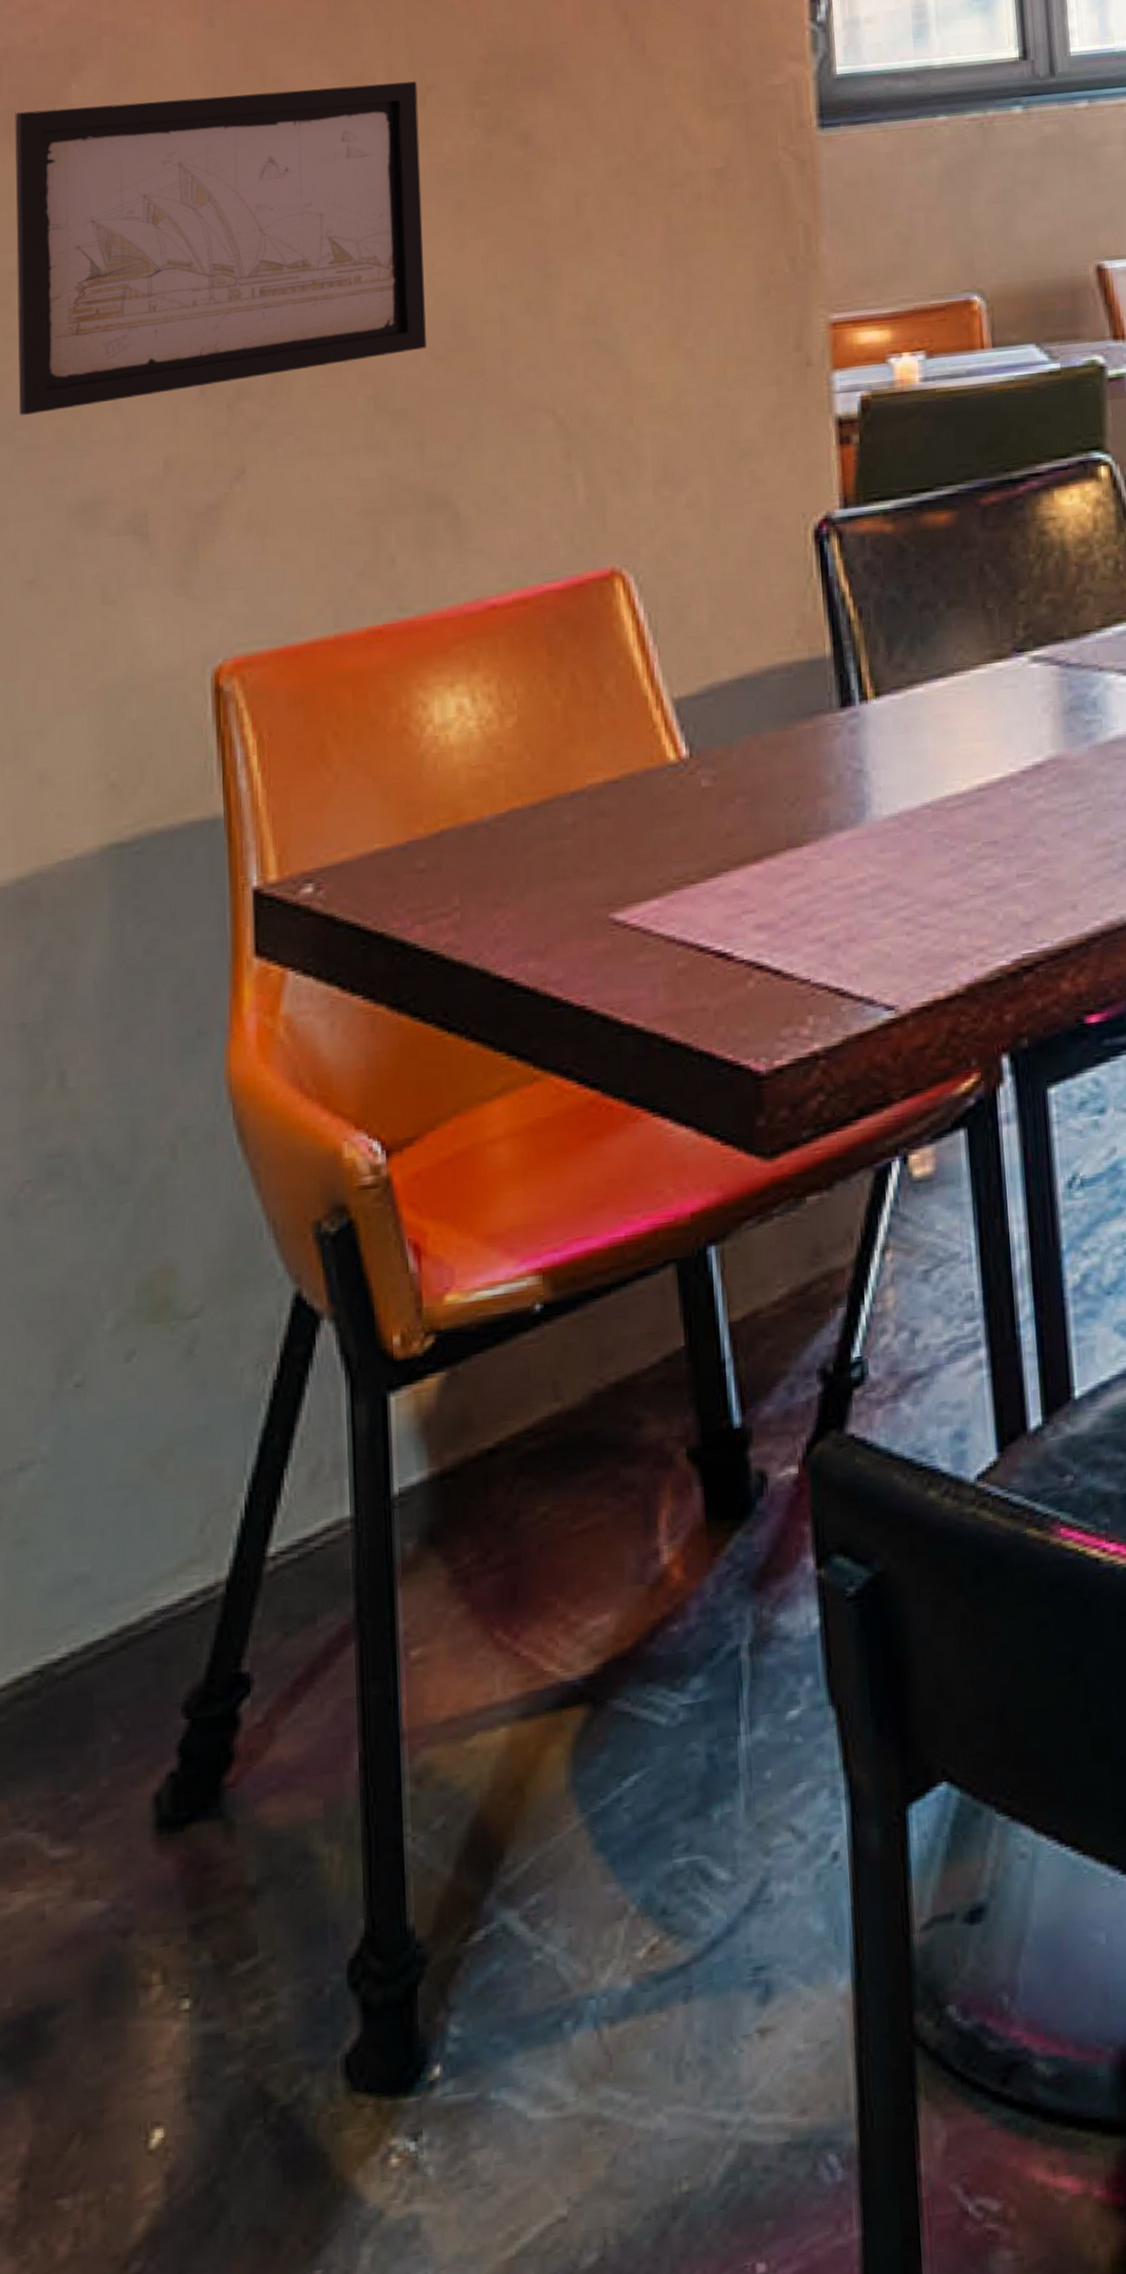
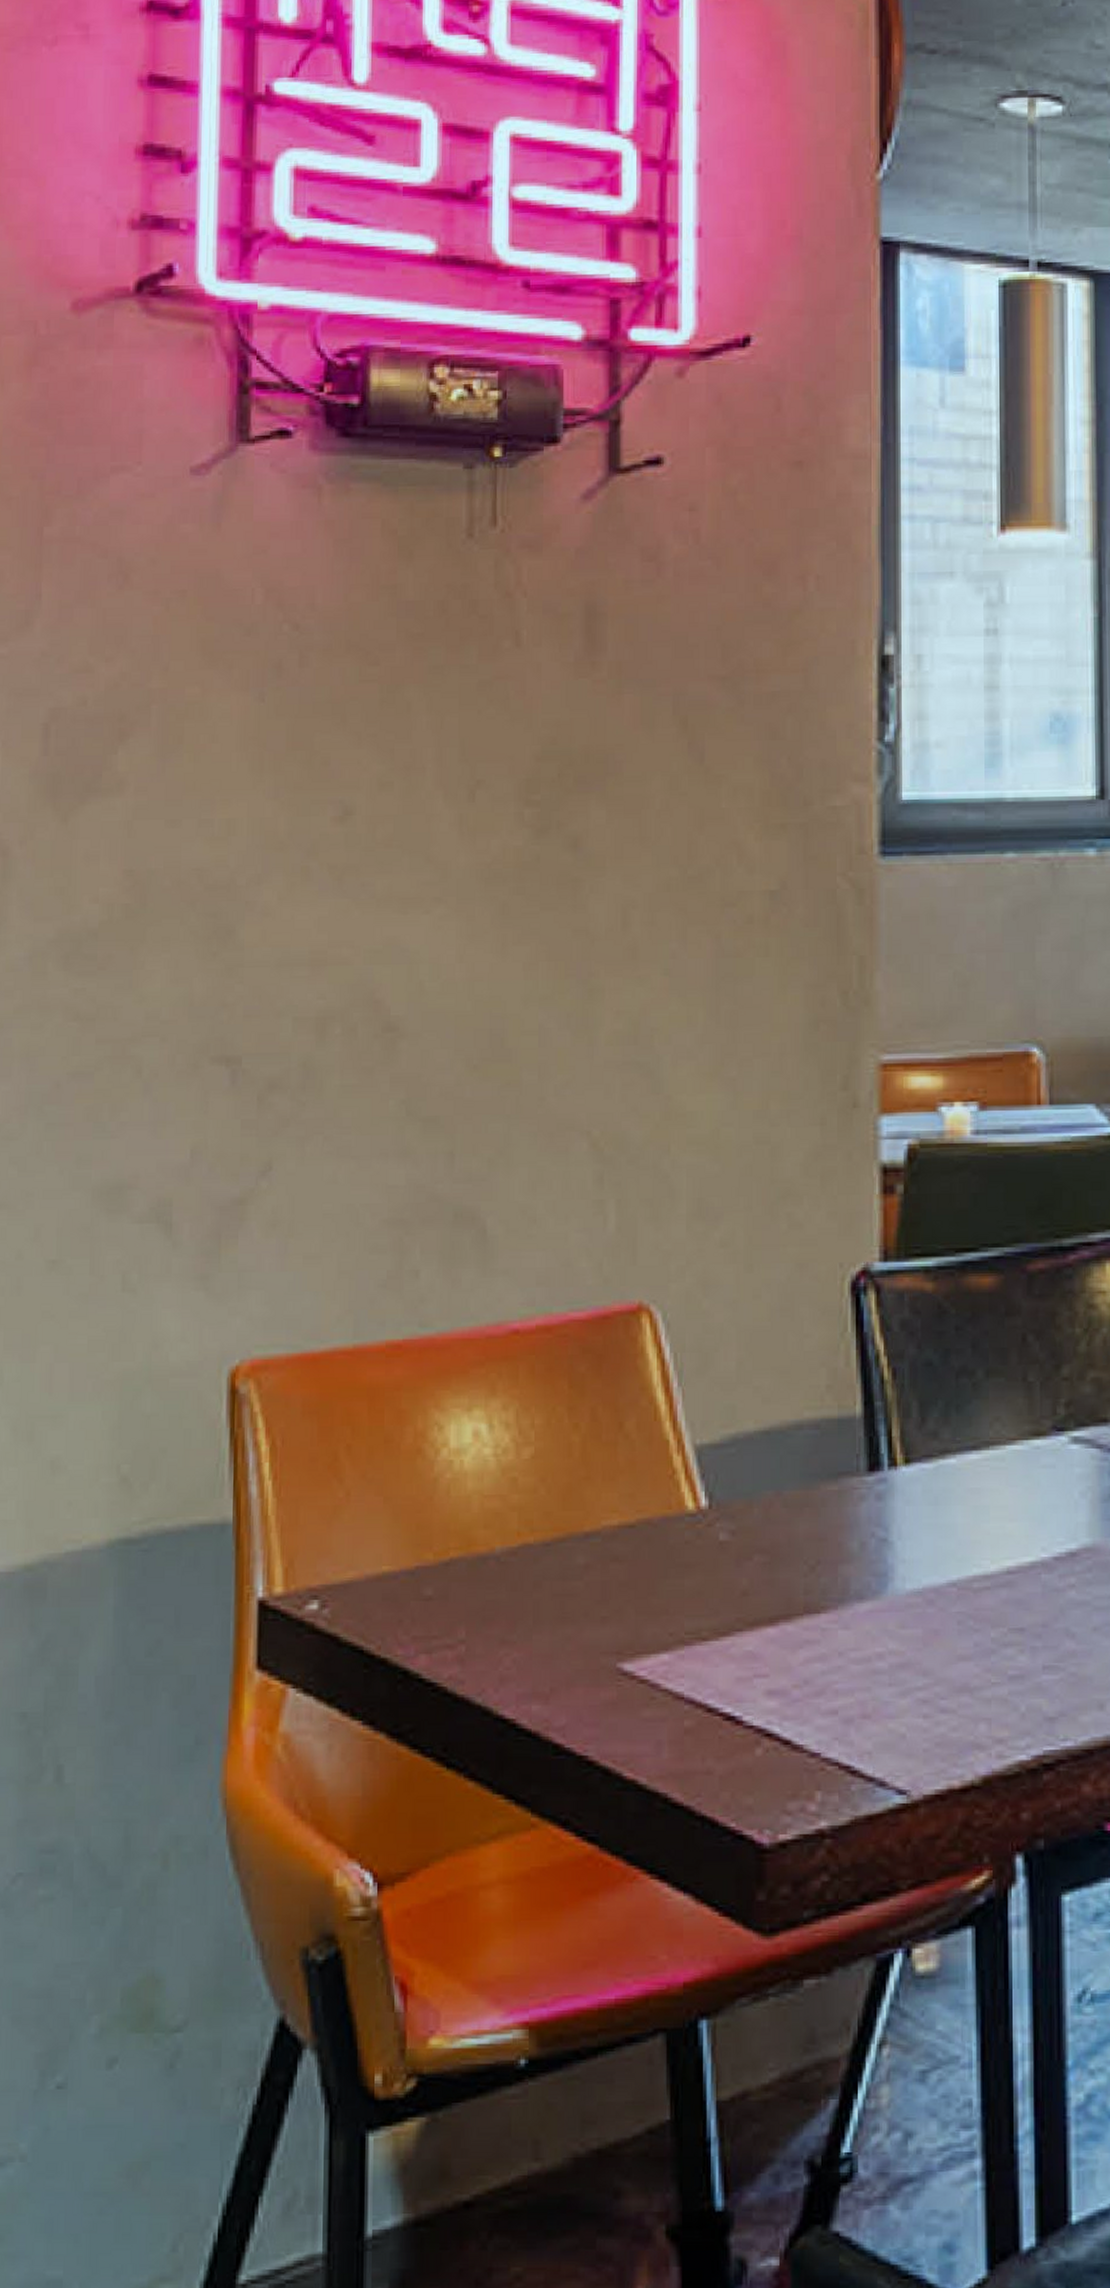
wall art: present [14,81,426,415] -> none [49,774,467,1090]

